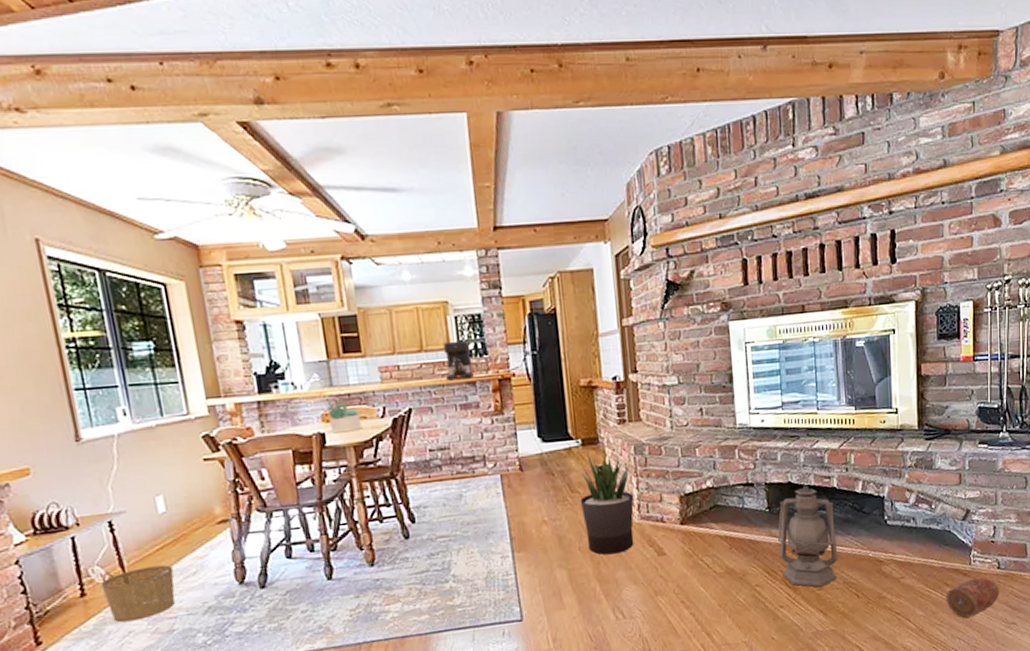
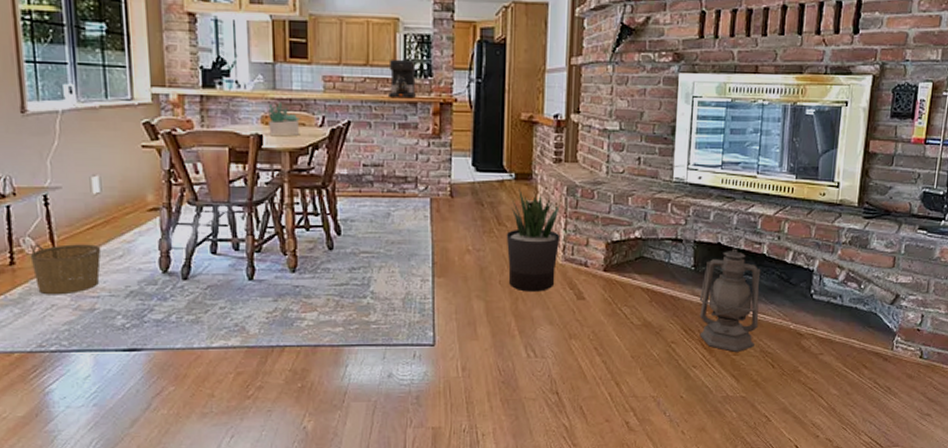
decorative log: present [946,577,999,619] -> none [862,364,919,404]

